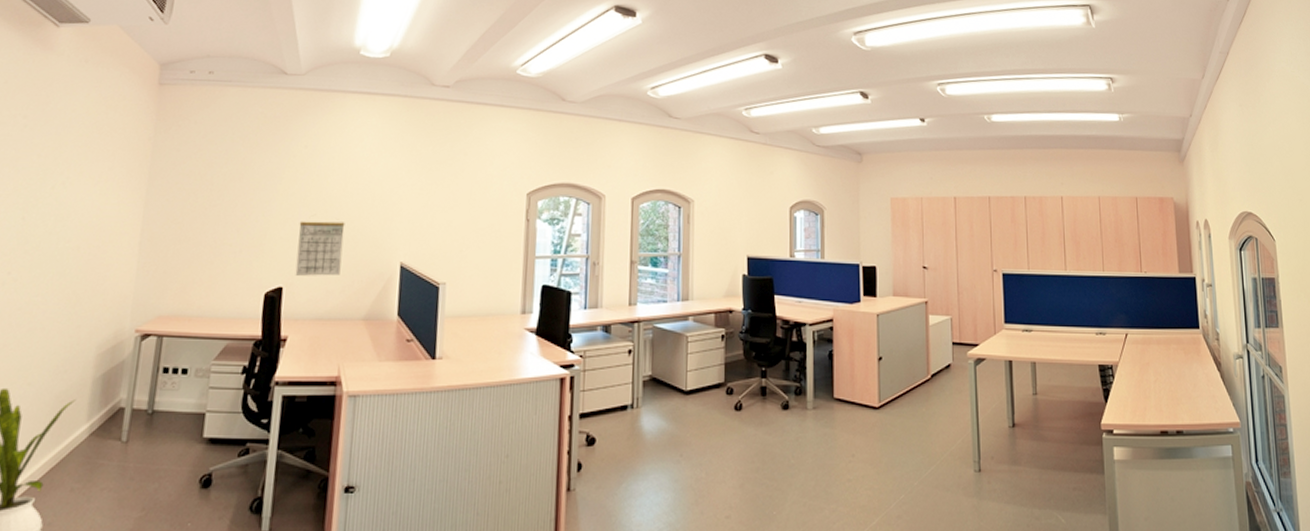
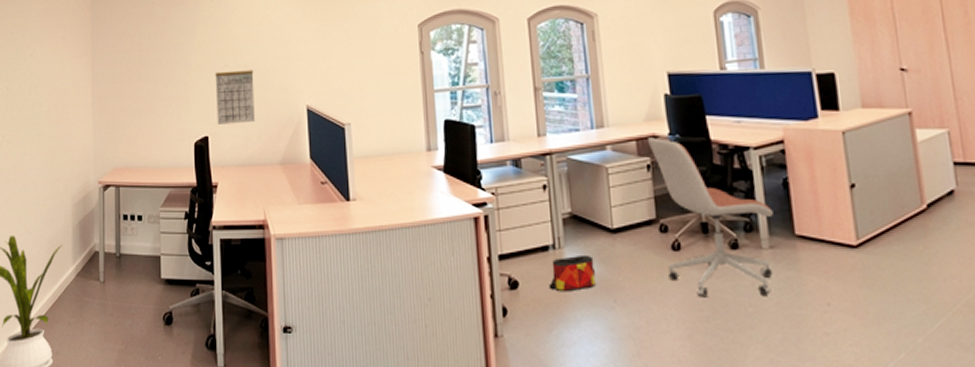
bag: none [623,413,667,448] -> present [548,254,596,292]
office chair: none [725,311,819,451] -> present [648,137,773,298]

